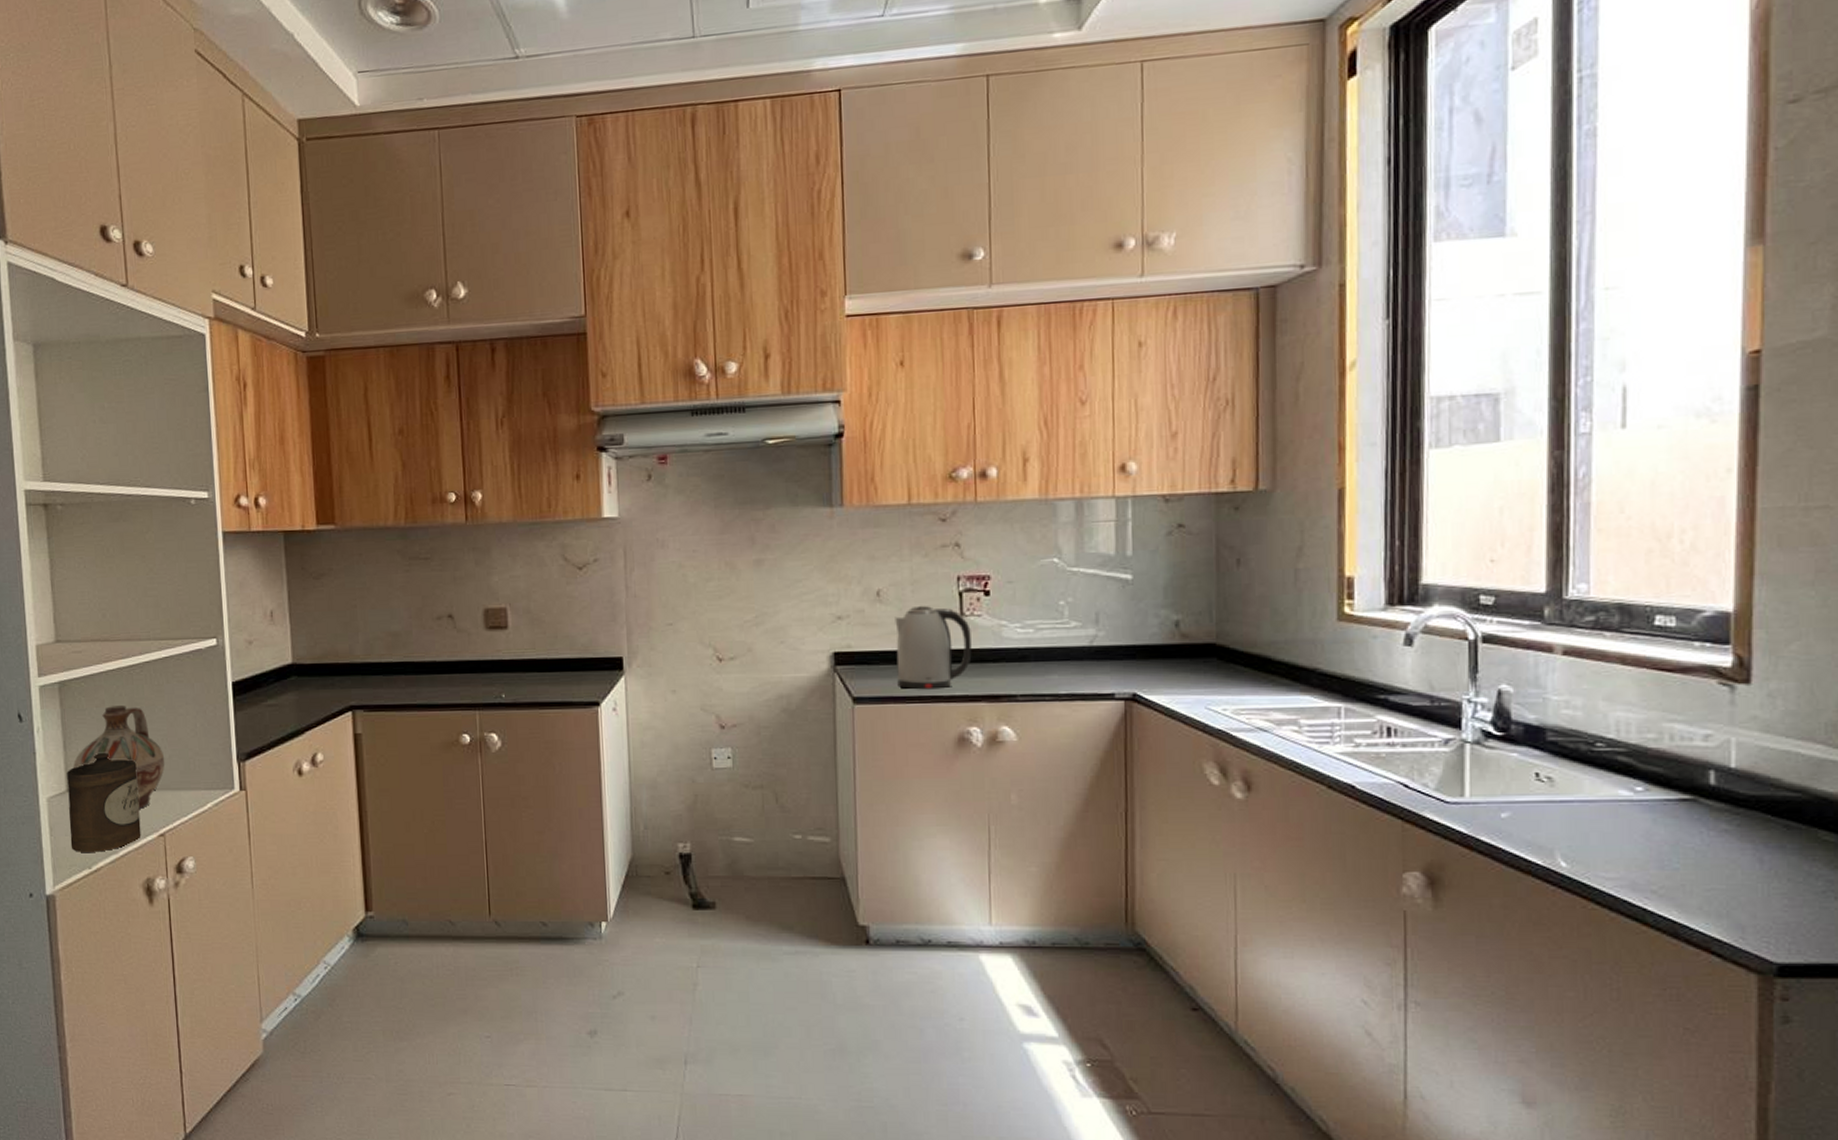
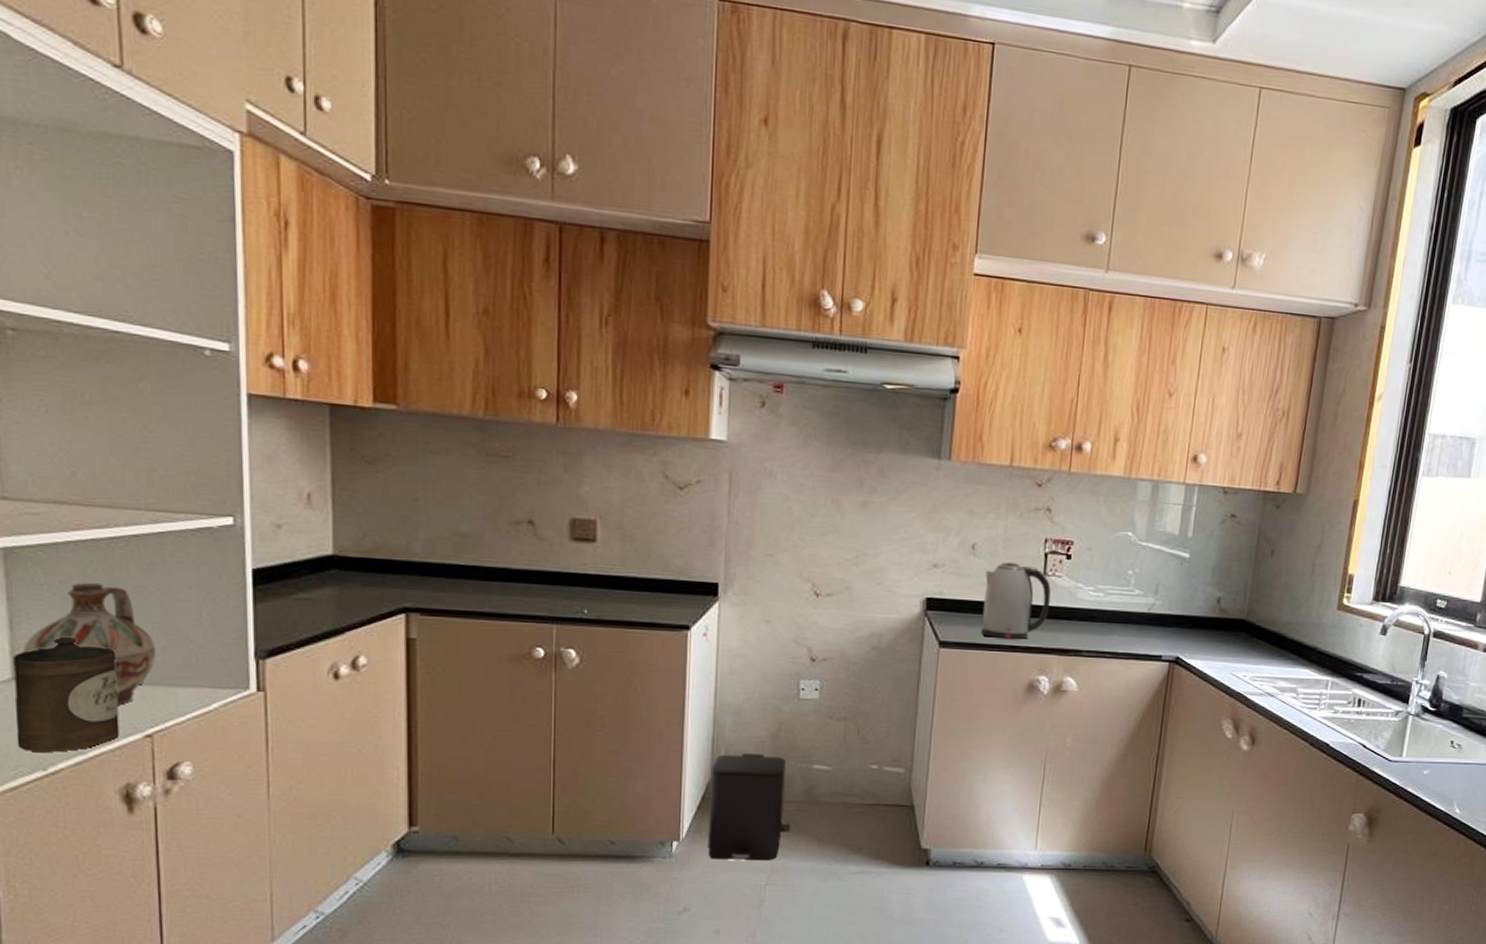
pedal bin: none [632,828,709,940] -> present [708,753,786,860]

